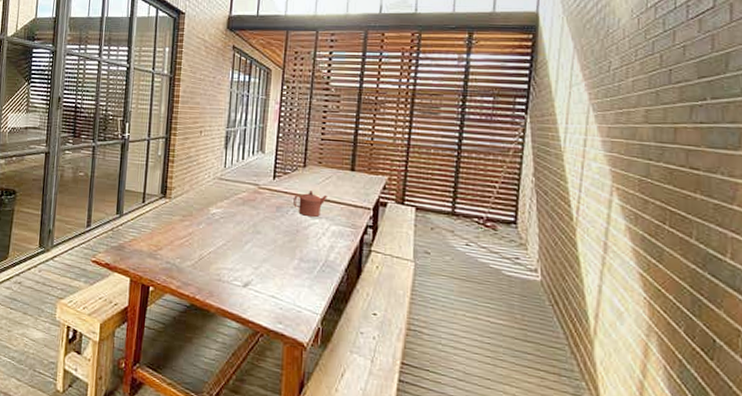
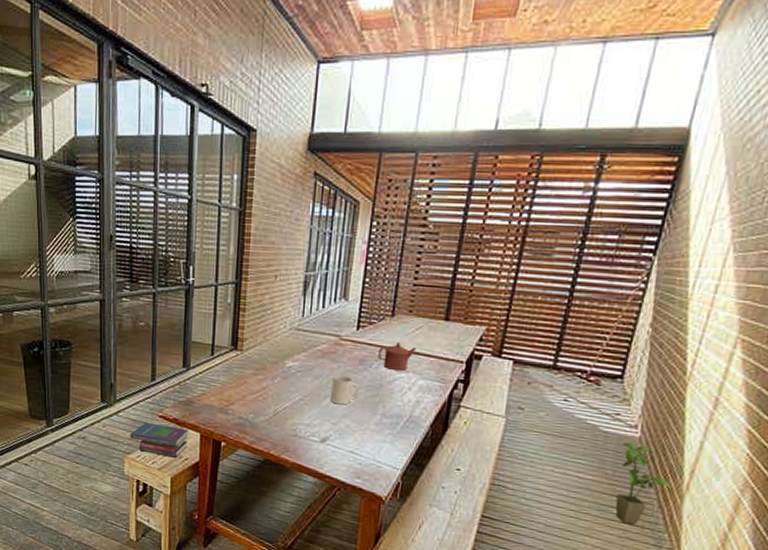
books: none [63,267,120,303] -> present [130,422,189,458]
cup: none [250,221,278,250] -> present [329,375,359,405]
house plant: none [525,286,580,373] -> present [615,442,672,525]

